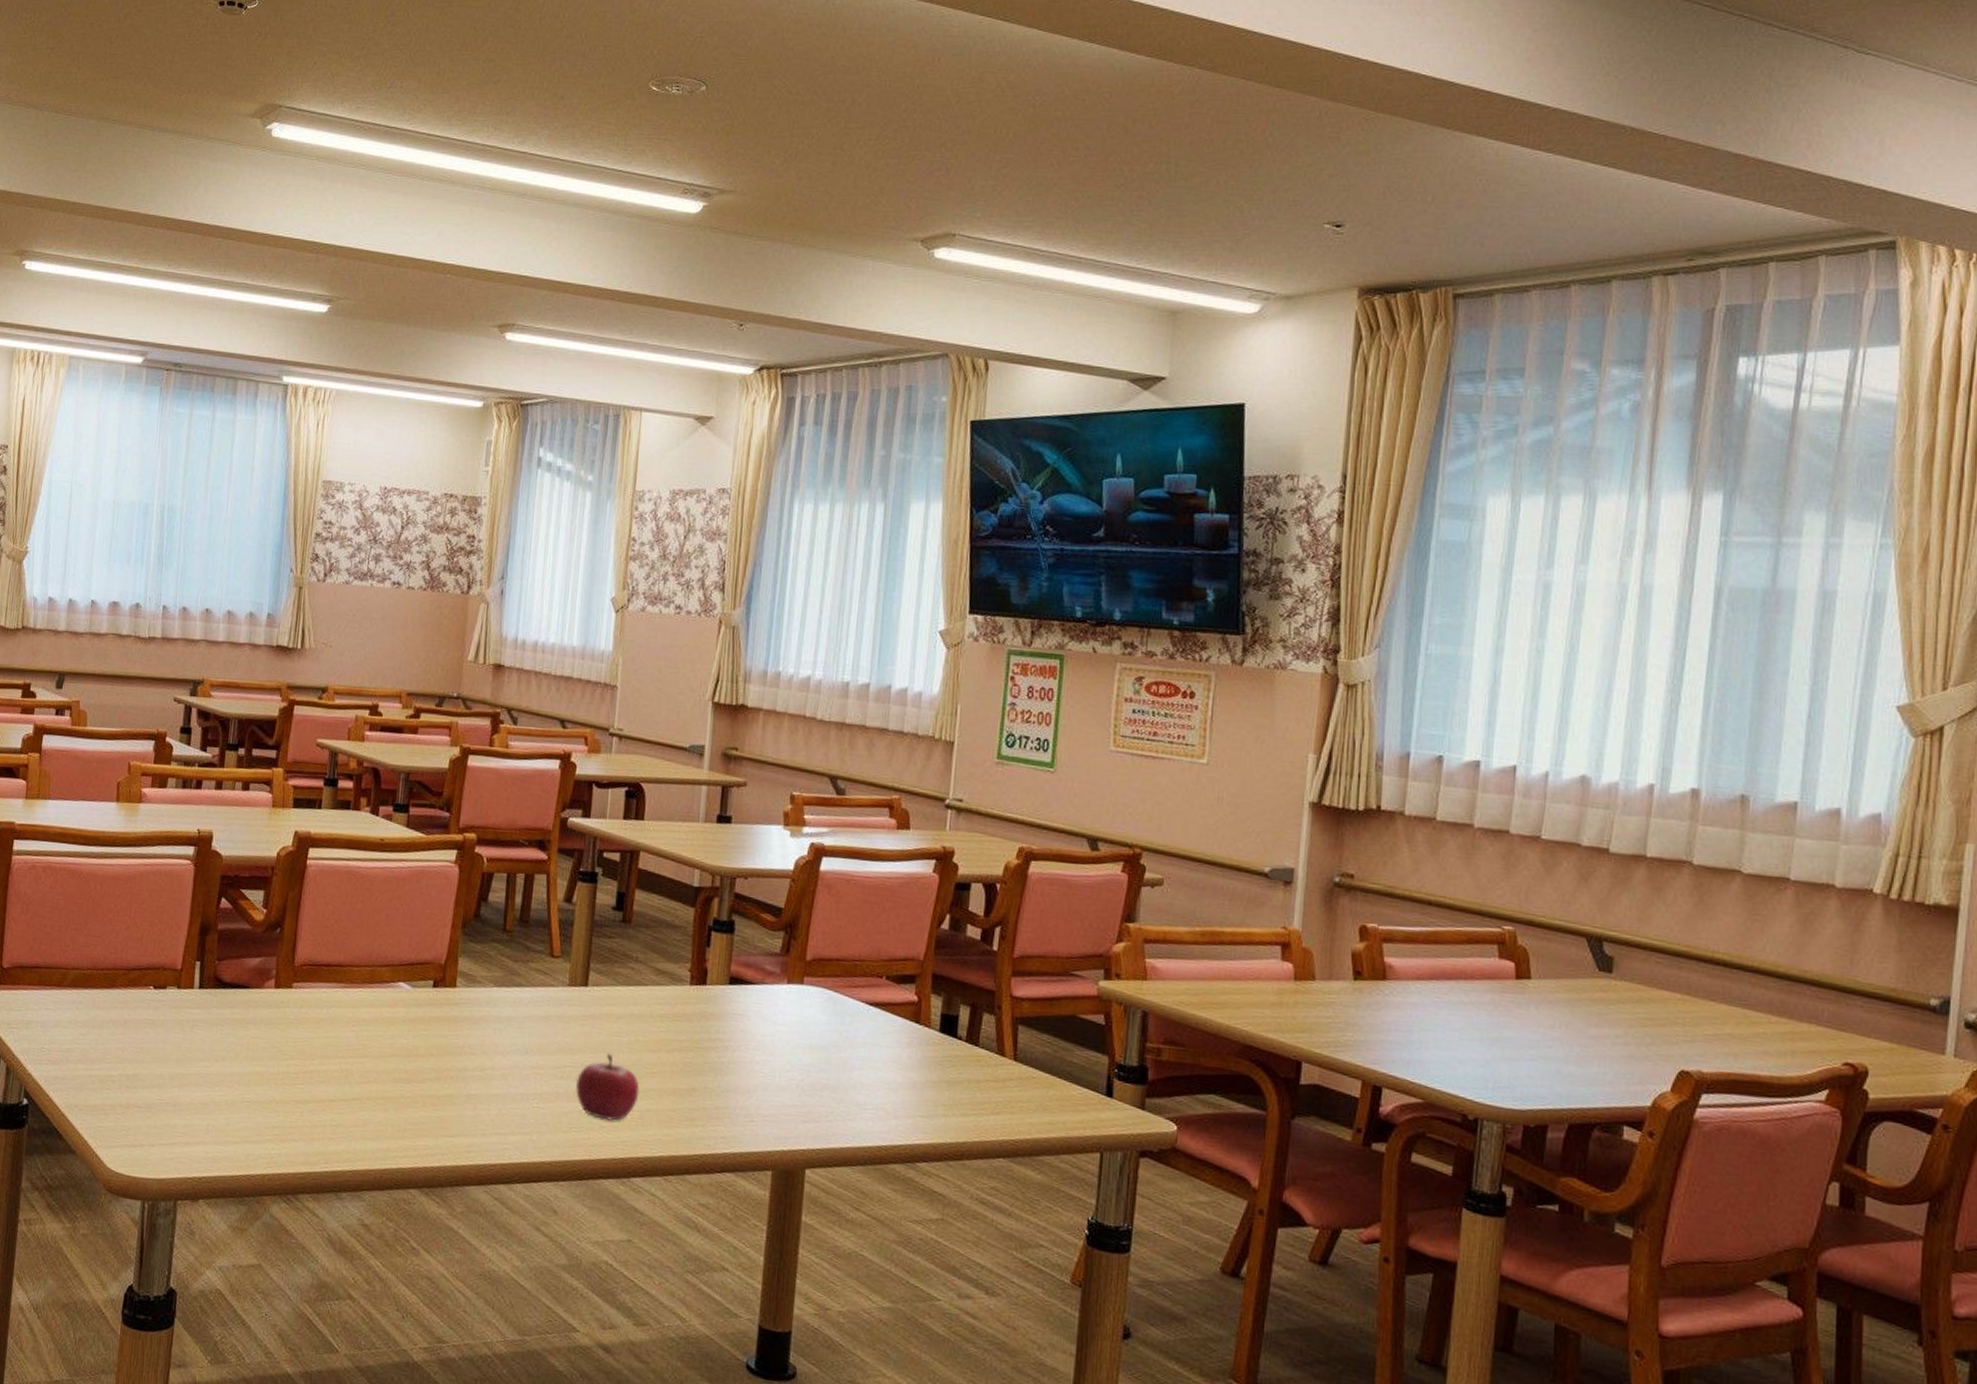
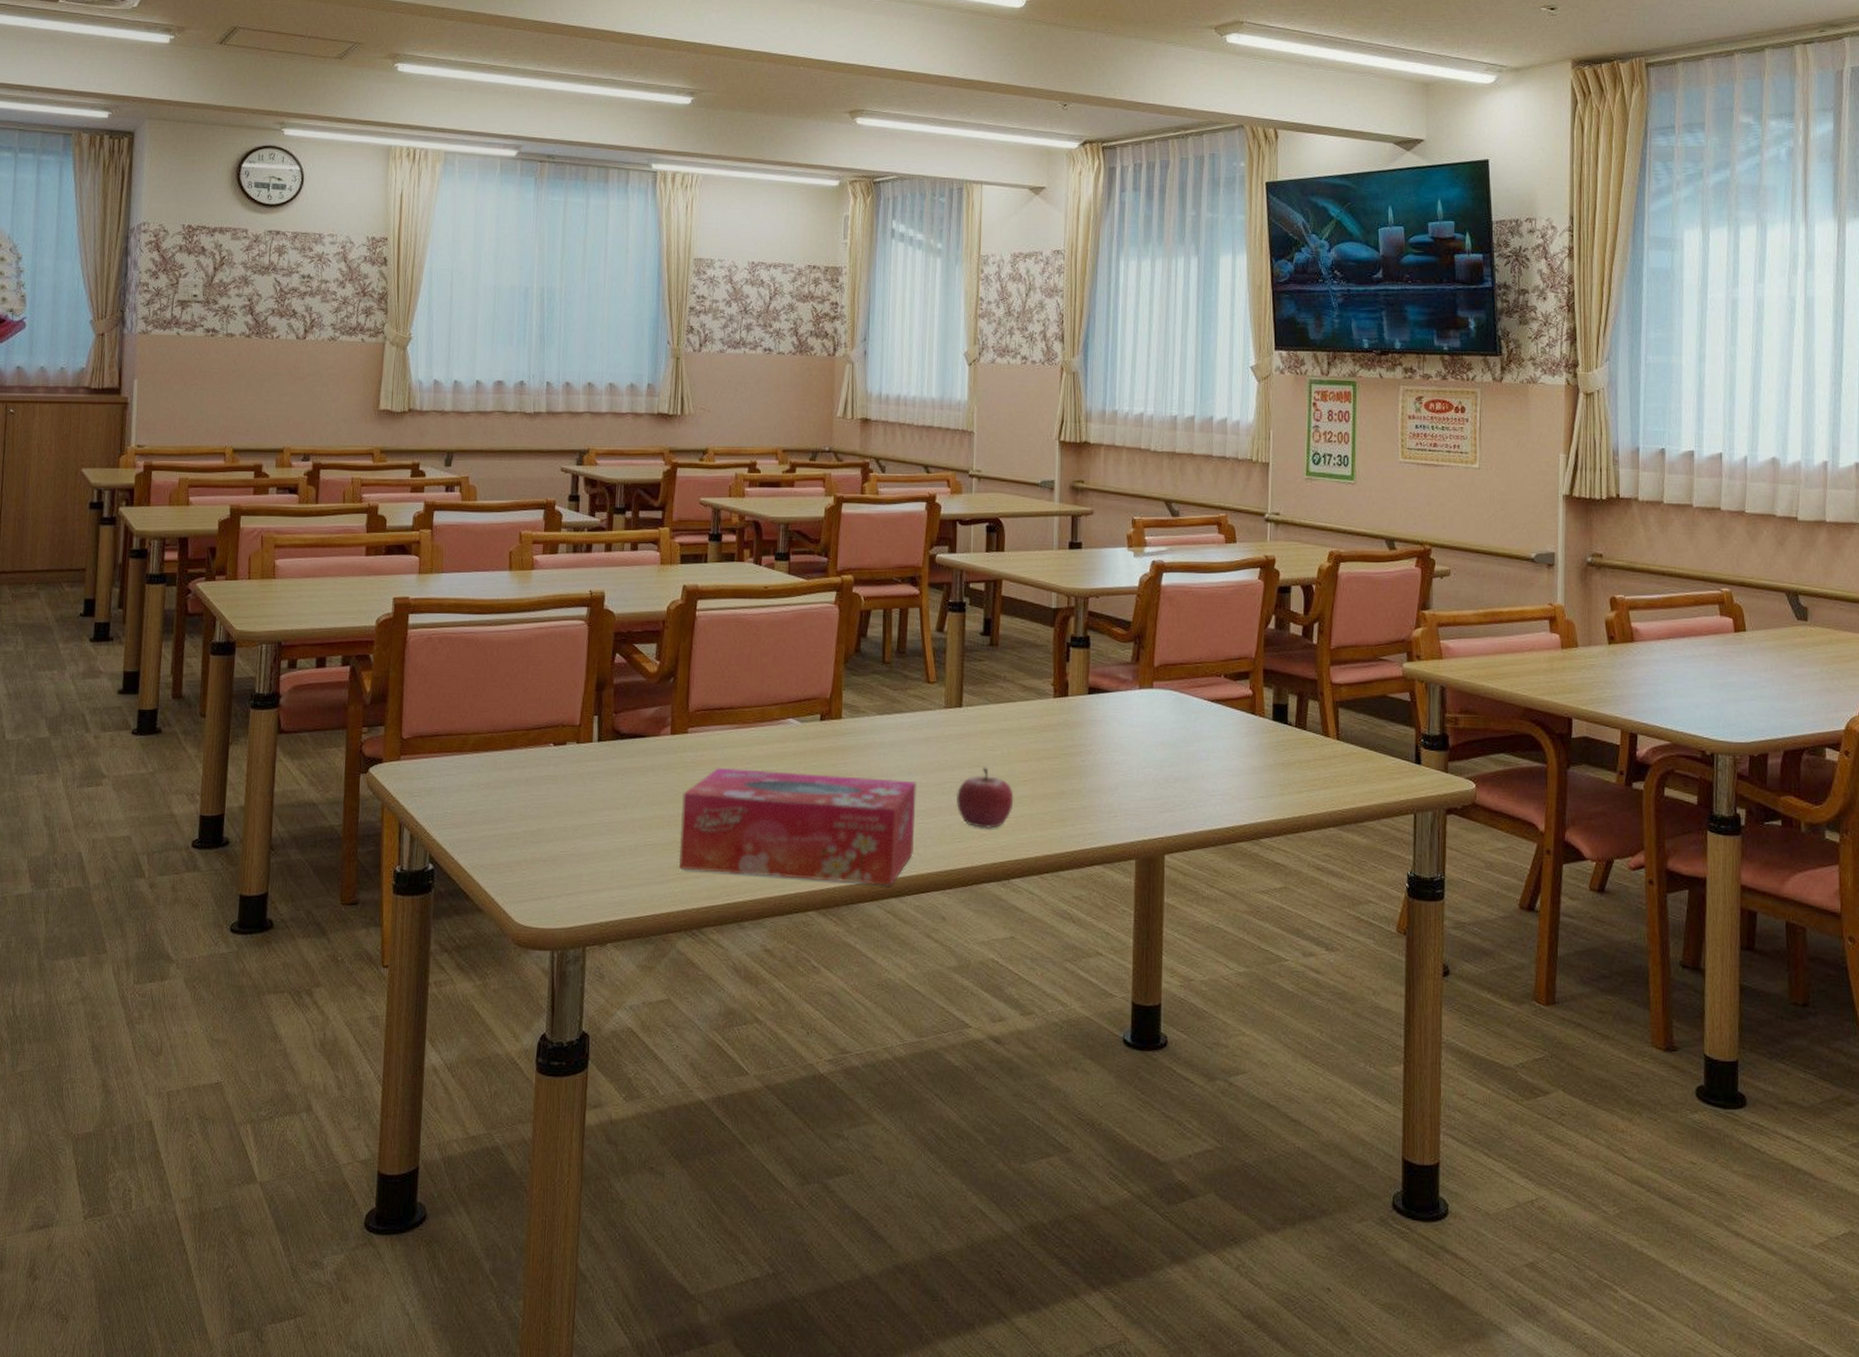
tissue box: none [276,1027,534,1171] -> present [678,767,917,886]

